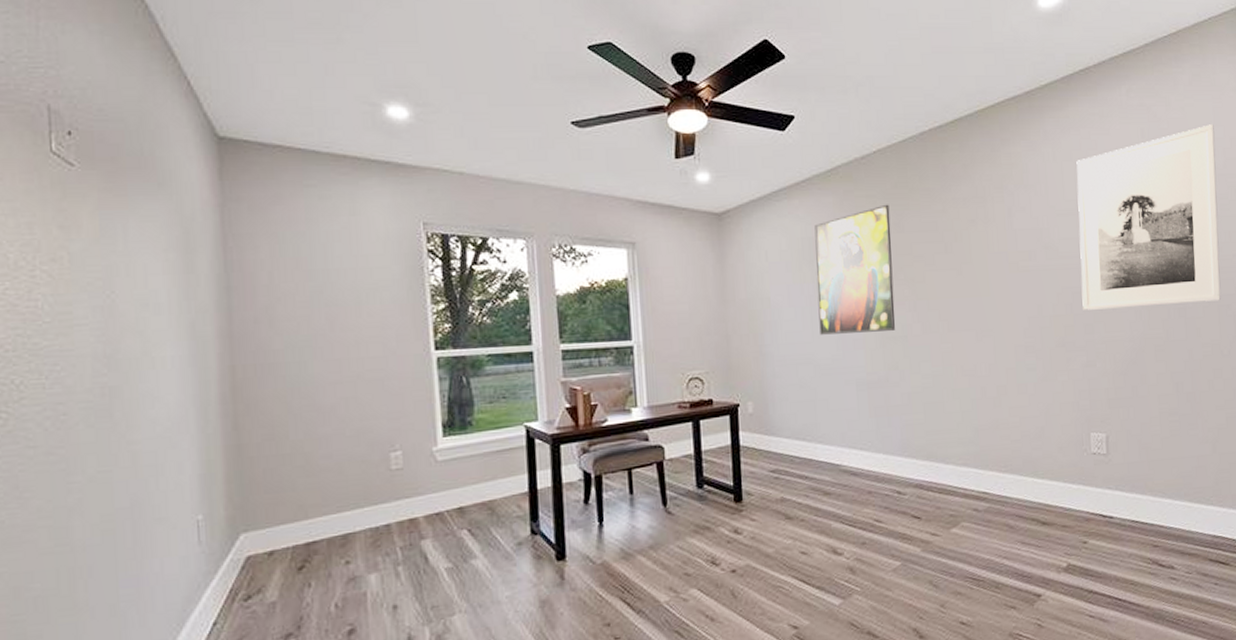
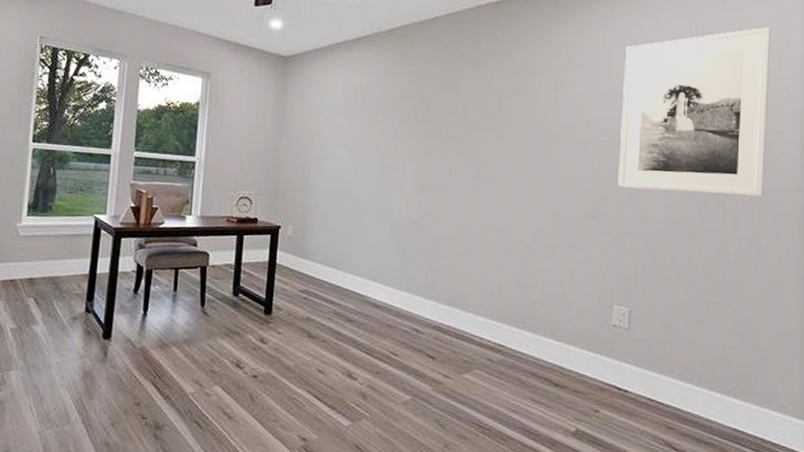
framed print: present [814,204,895,335] -> none [362,66,441,180]

